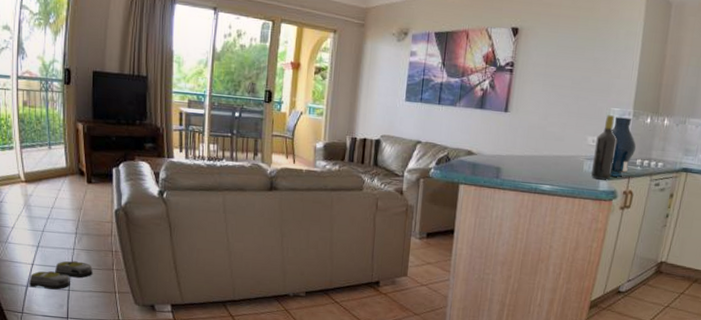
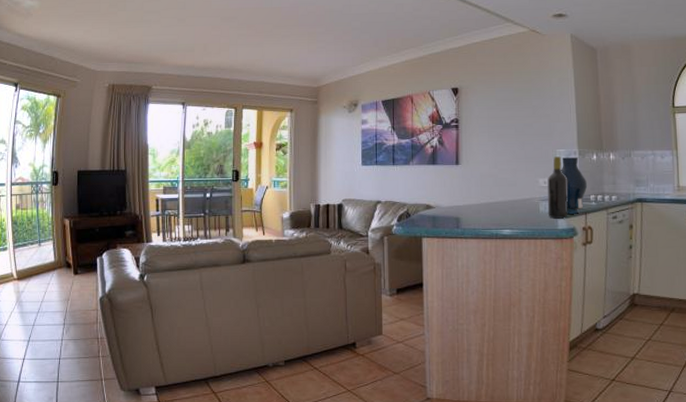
slippers: present [29,261,93,290] -> none [20,352,80,382]

